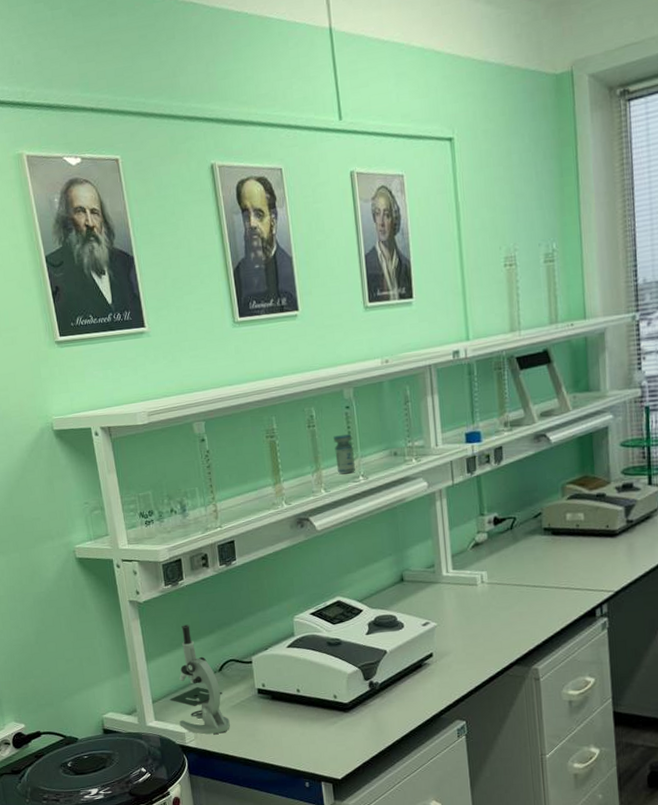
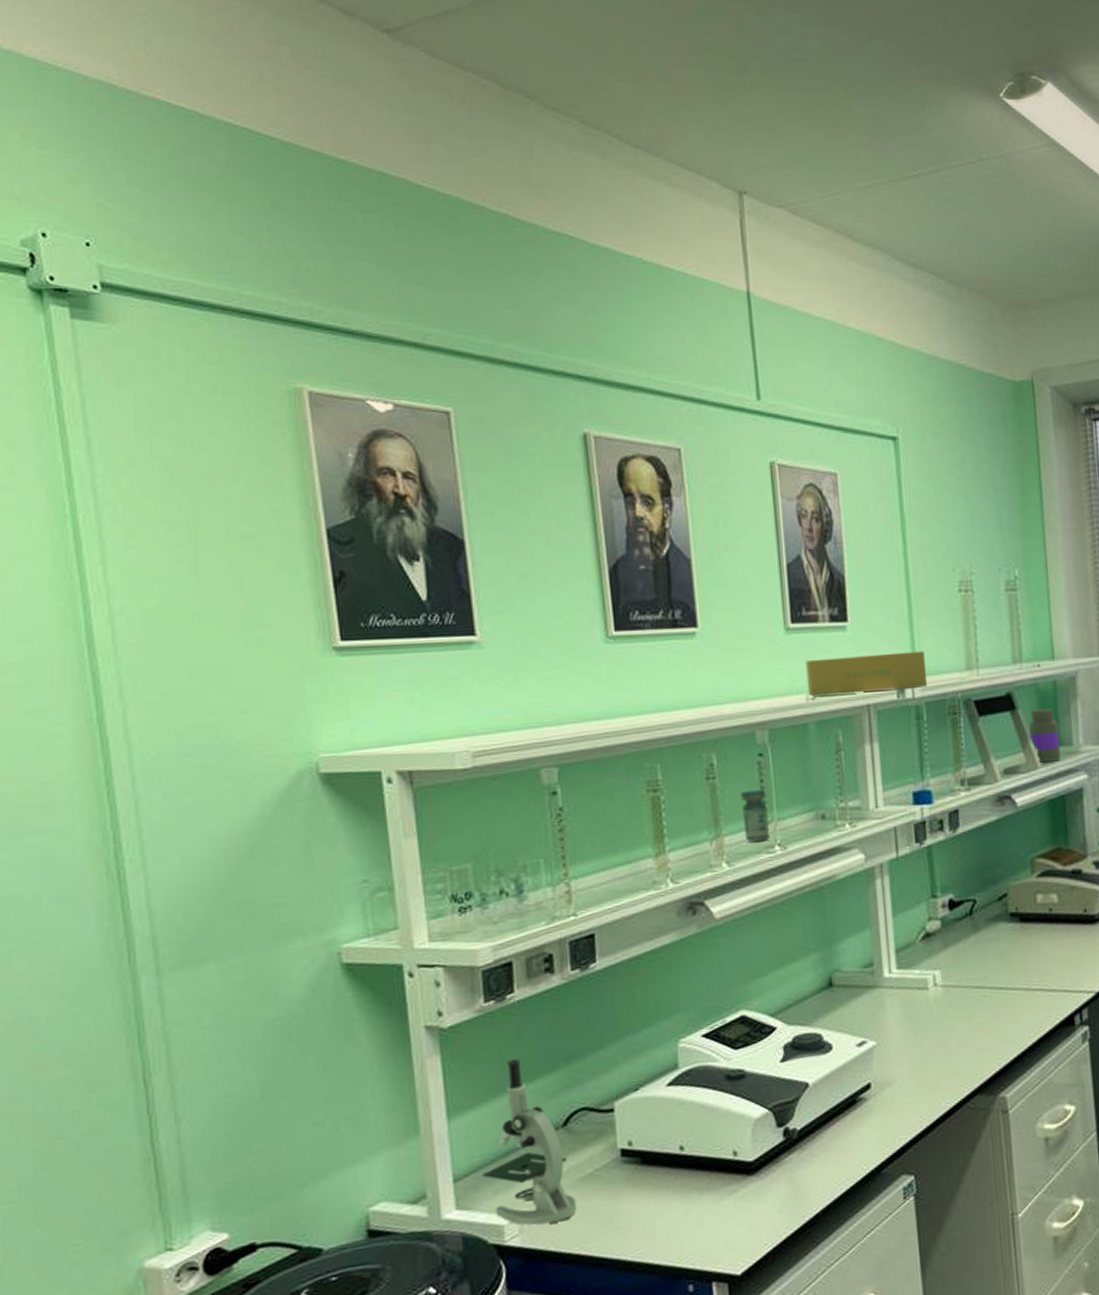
box: none [380,318,478,361] -> present [805,651,928,698]
jar: none [562,361,590,407] -> present [1028,709,1061,763]

